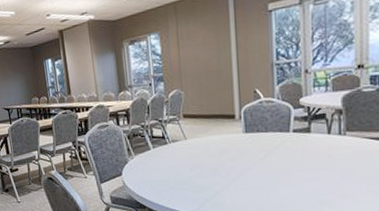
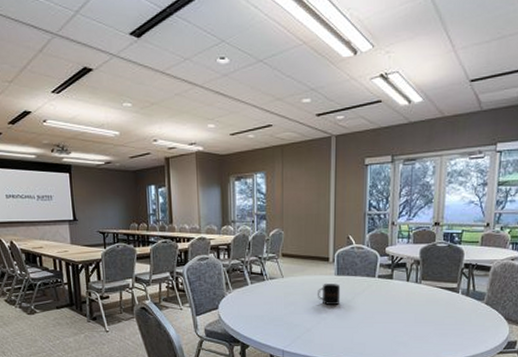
mug: none [225,142,251,165] -> present [318,284,341,305]

